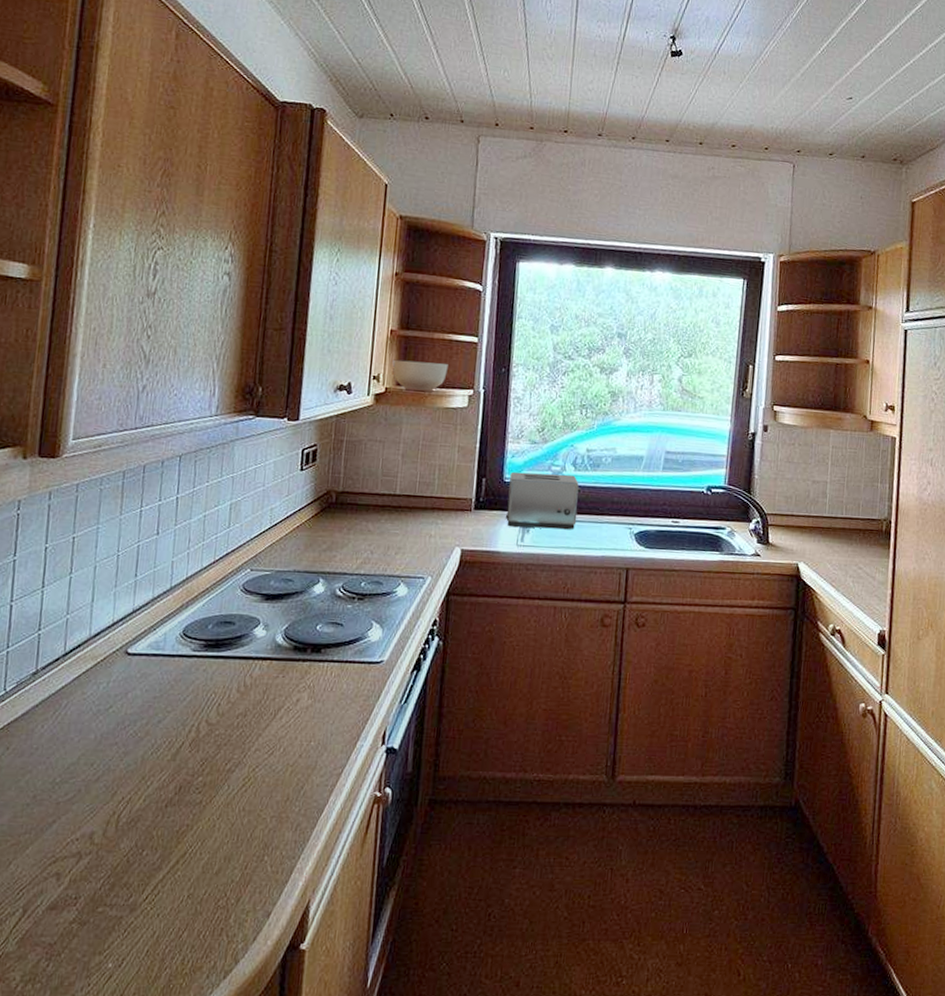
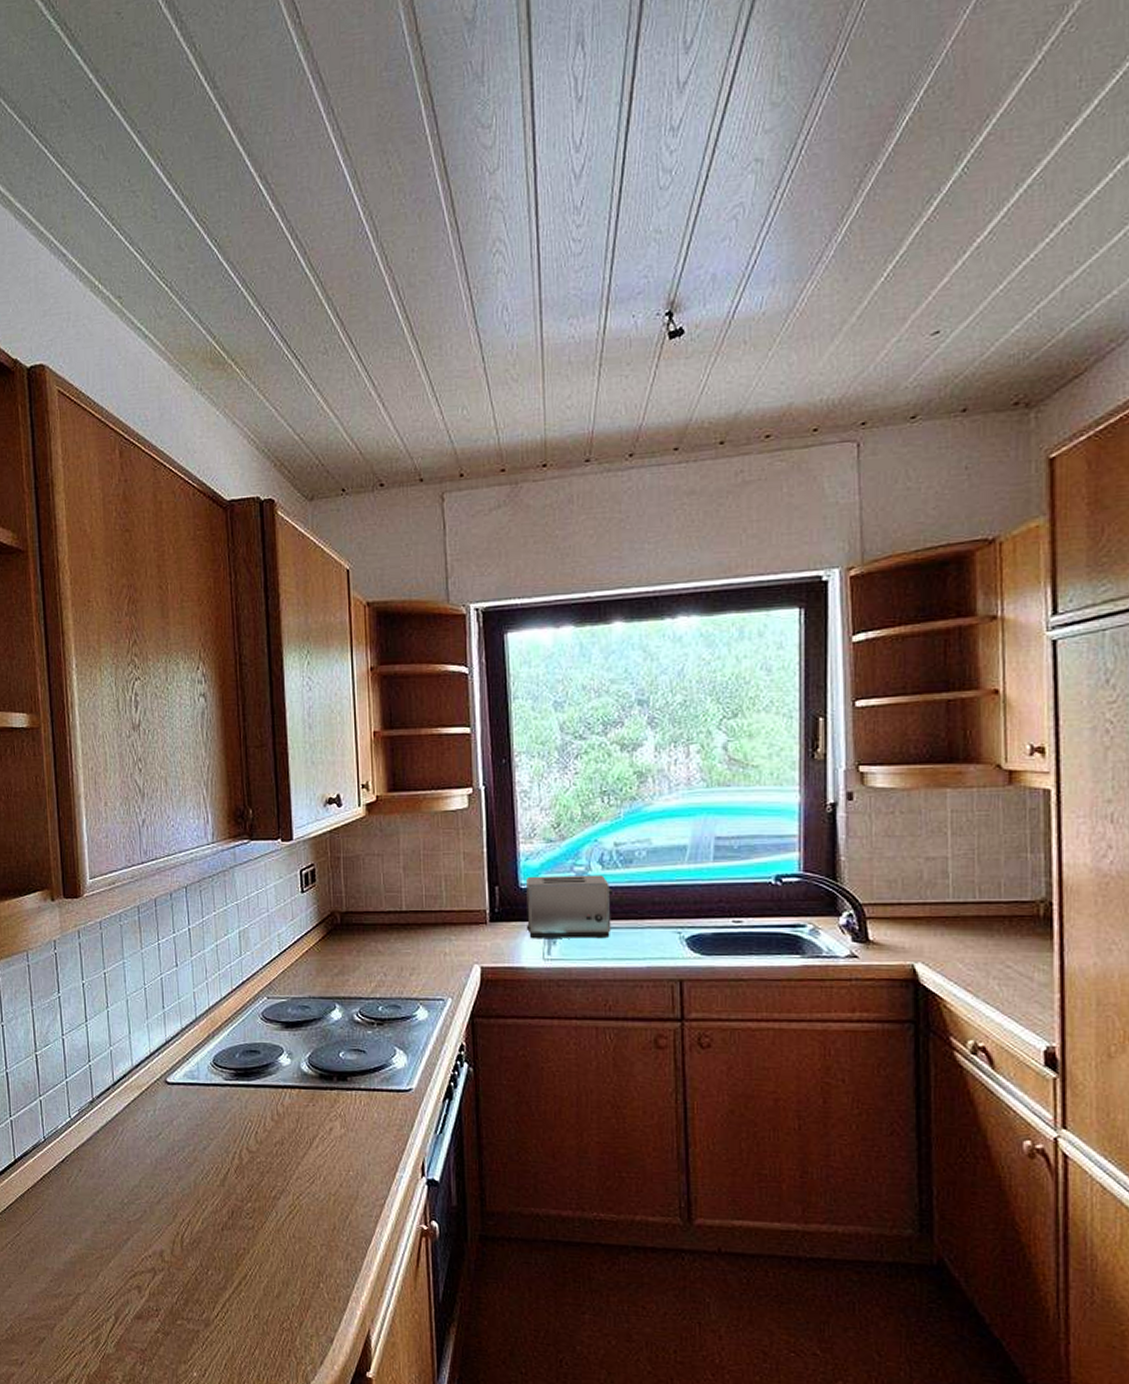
bowl: present [392,359,448,392] -> none [380,761,441,797]

